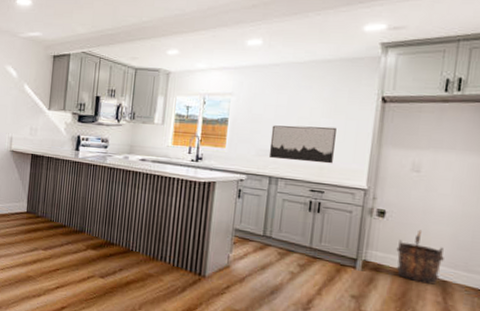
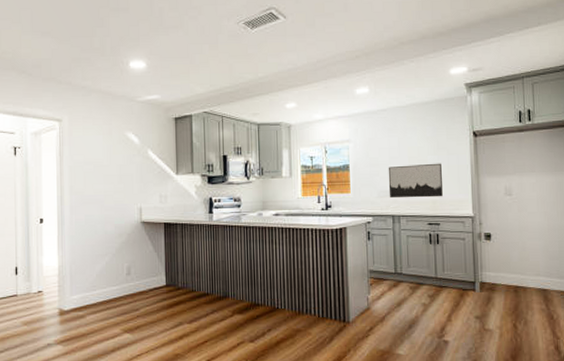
bucket: present [396,230,444,285] -> none [504,247,541,295]

